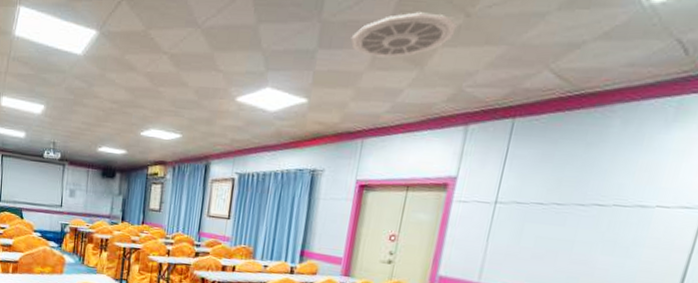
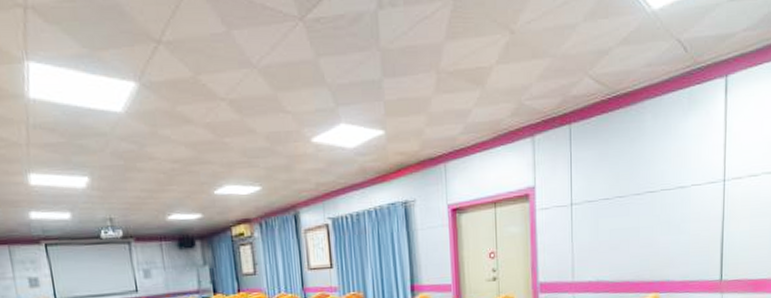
ceiling vent: present [350,12,457,58] -> none [412,32,505,81]

